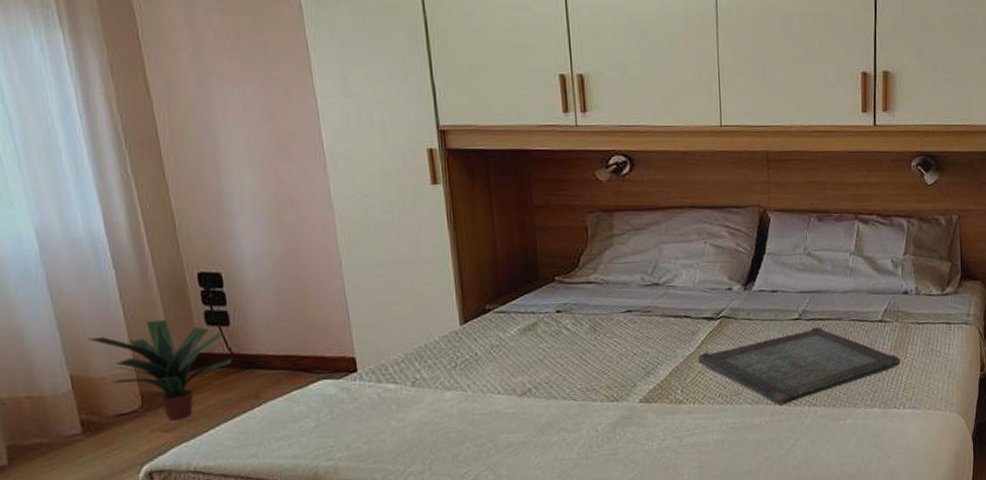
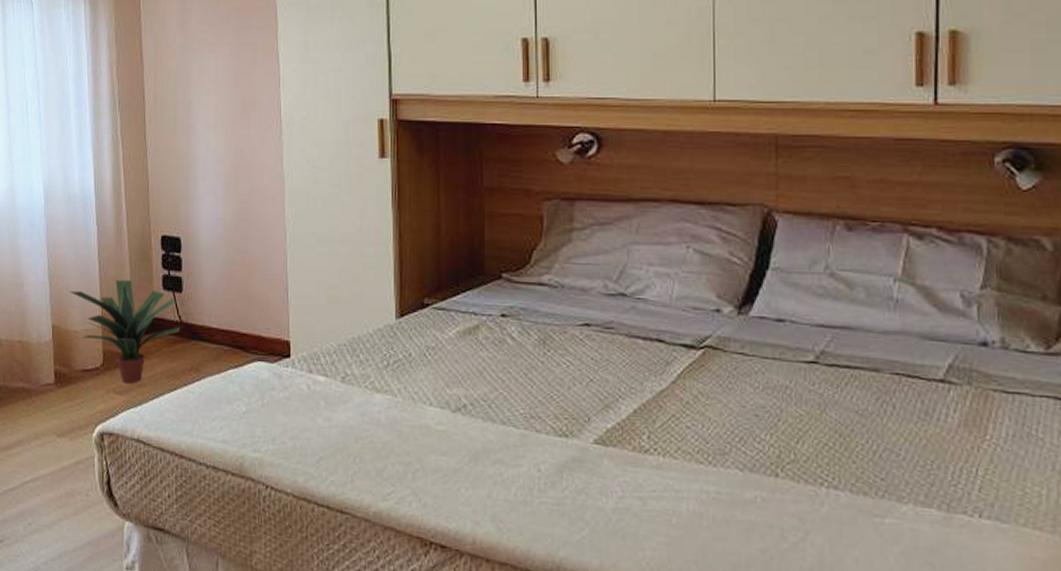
serving tray: present [697,327,901,405] -> none [671,377,975,480]

